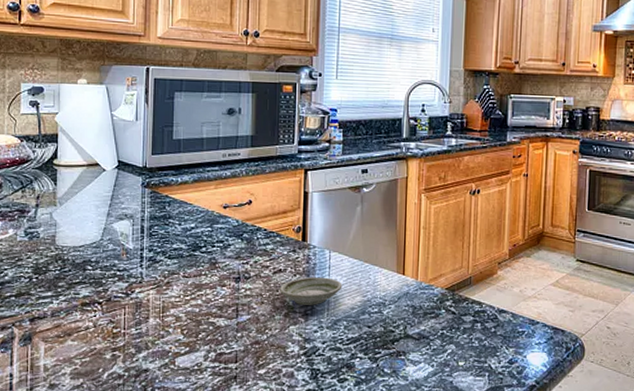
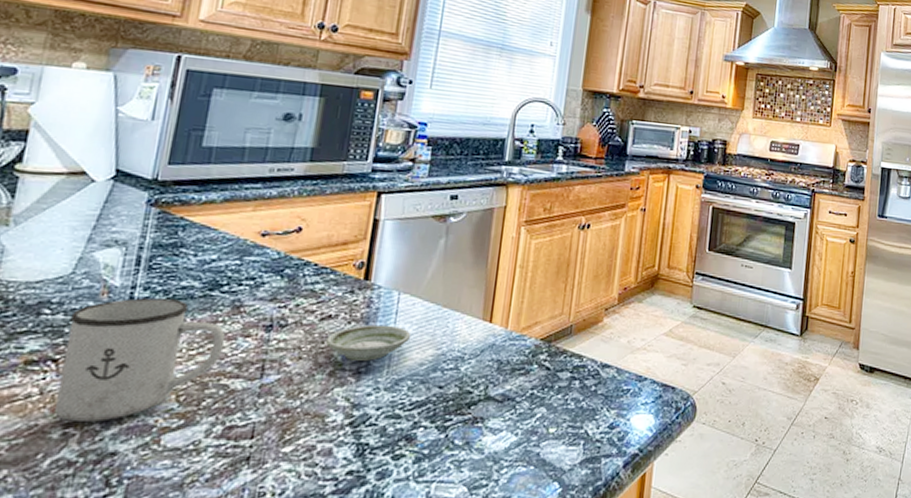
mug: none [104,257,209,348] -> present [53,297,226,423]

